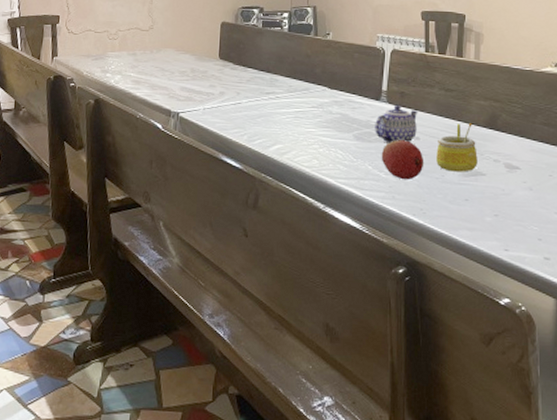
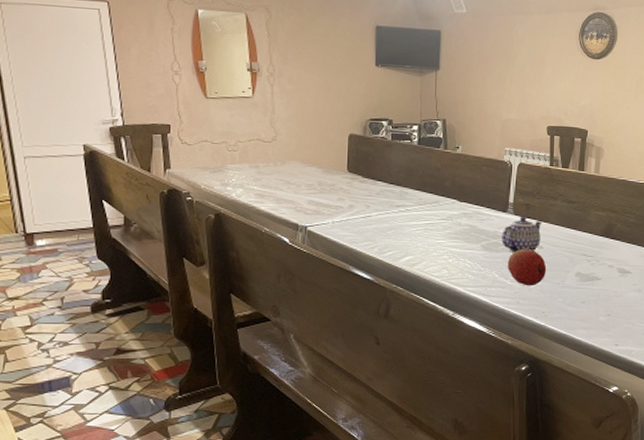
mug: present [436,122,478,172] -> none [558,231,595,278]

